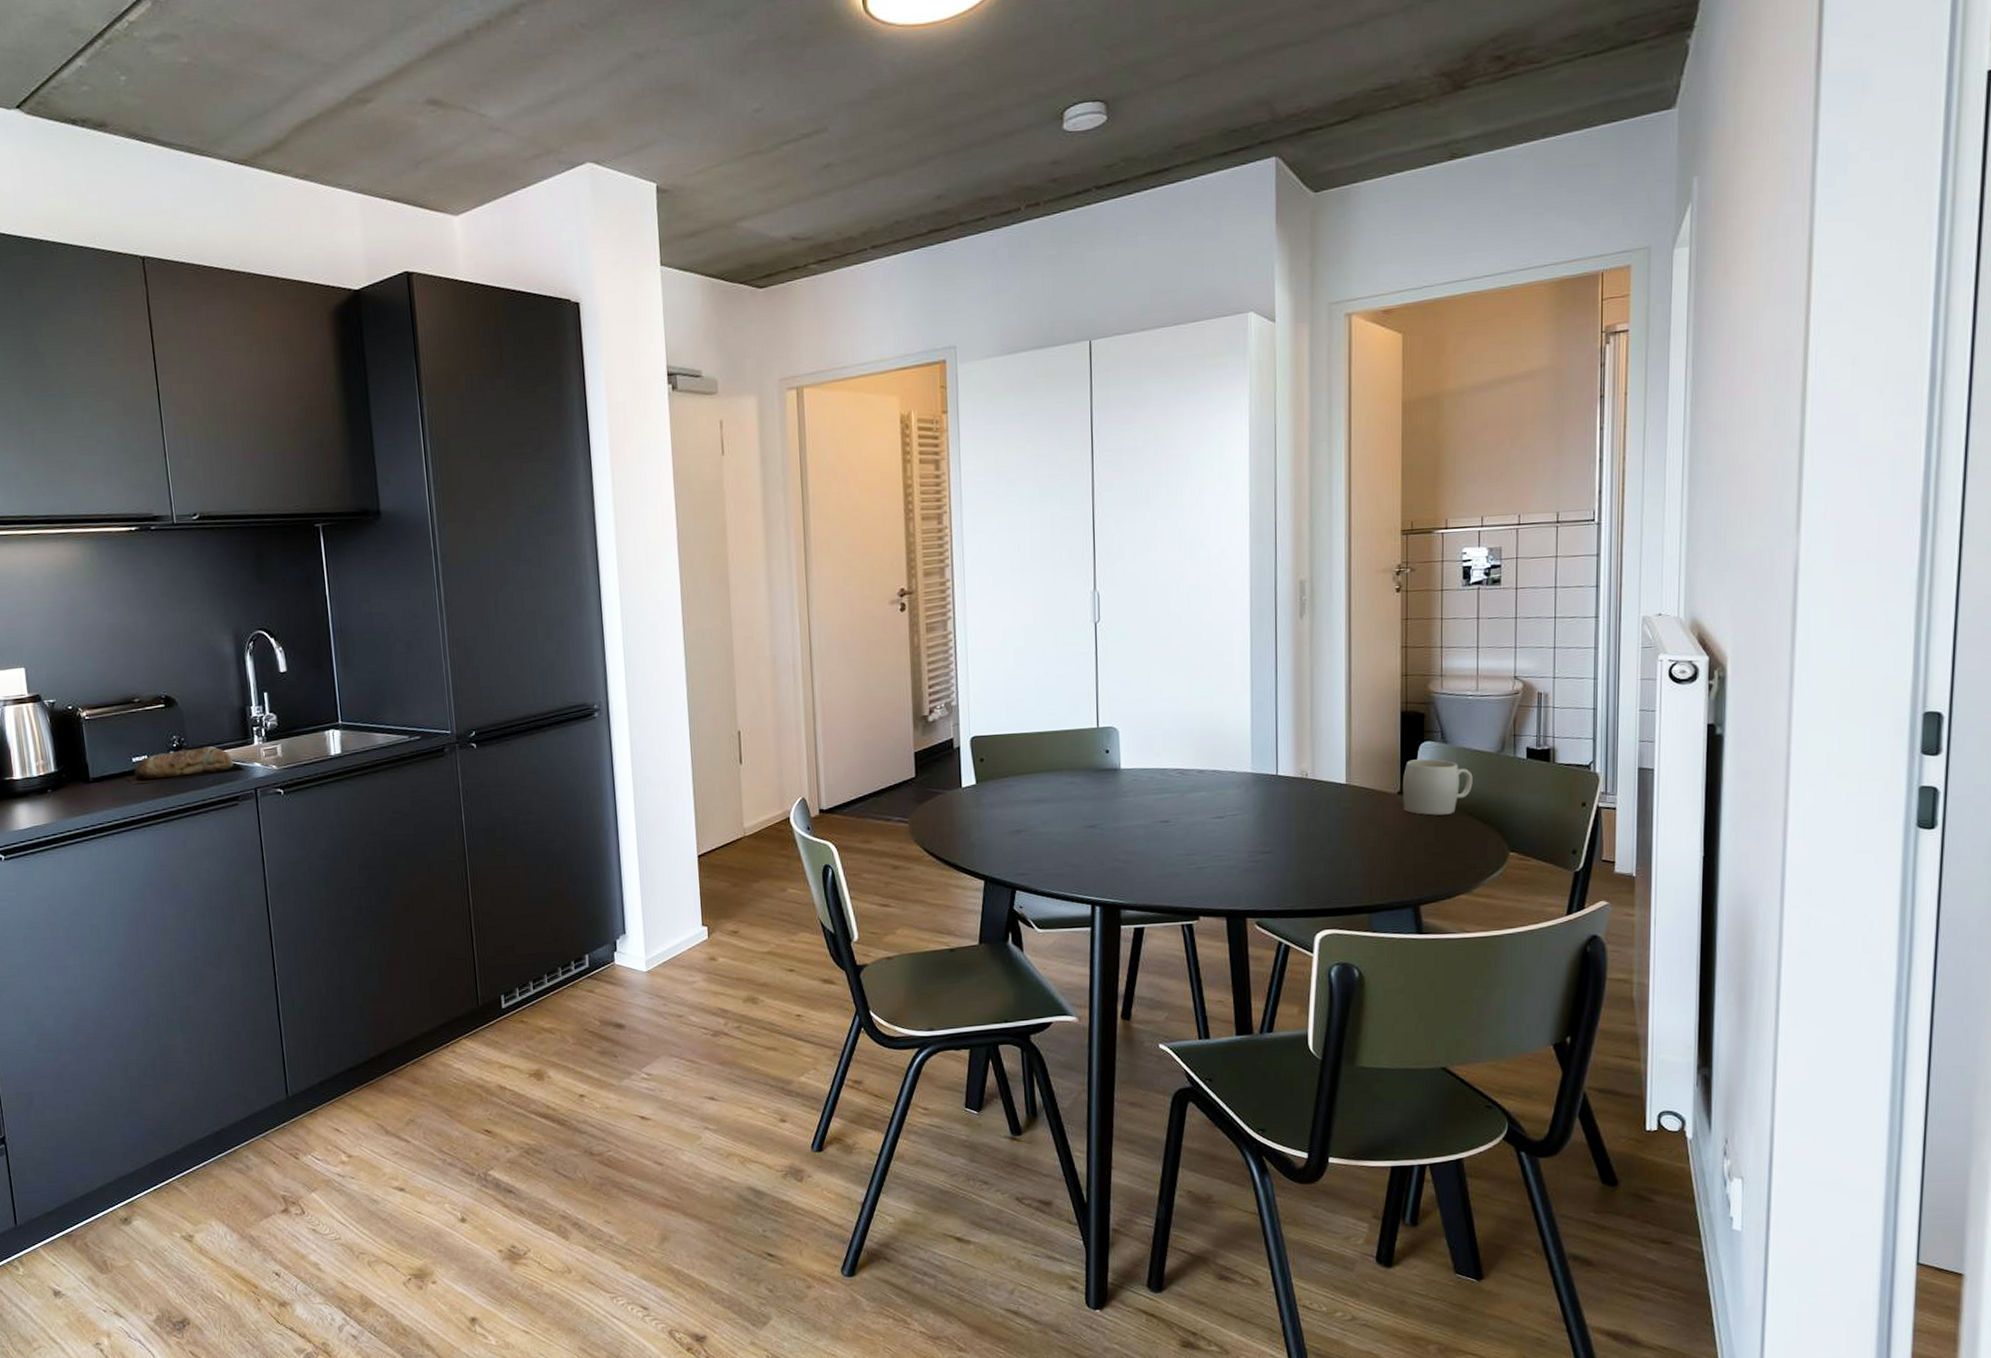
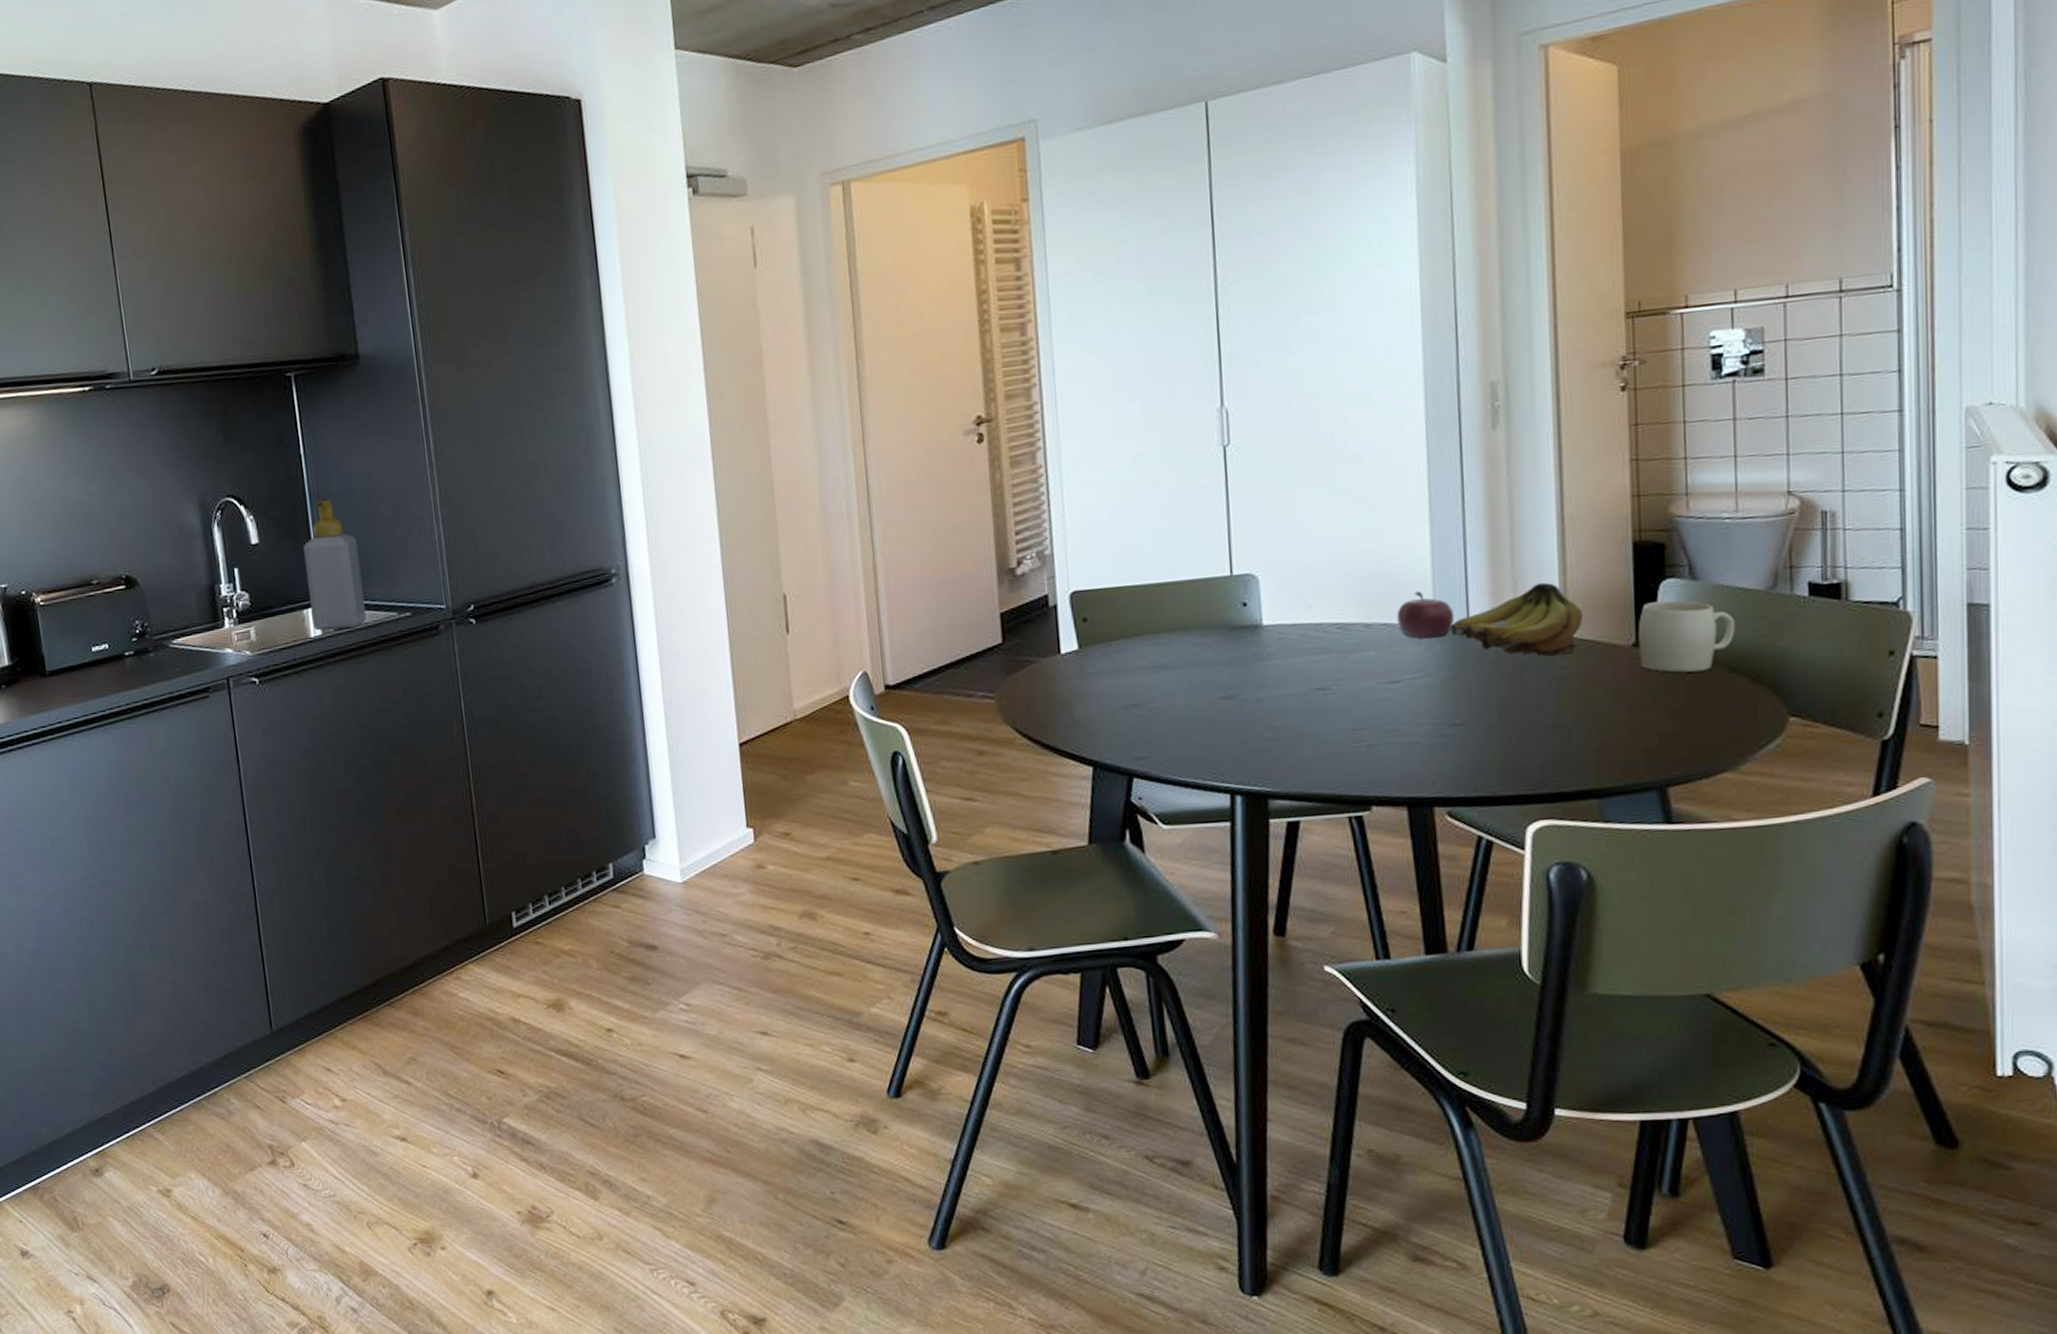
bread loaf: present [125,746,245,785] -> none [85,631,216,678]
soap bottle: none [326,636,381,750] -> present [303,500,367,631]
fruit: none [1223,745,1267,784] -> present [1396,591,1455,640]
fruit: none [1263,741,1363,801] -> present [1450,582,1583,657]

